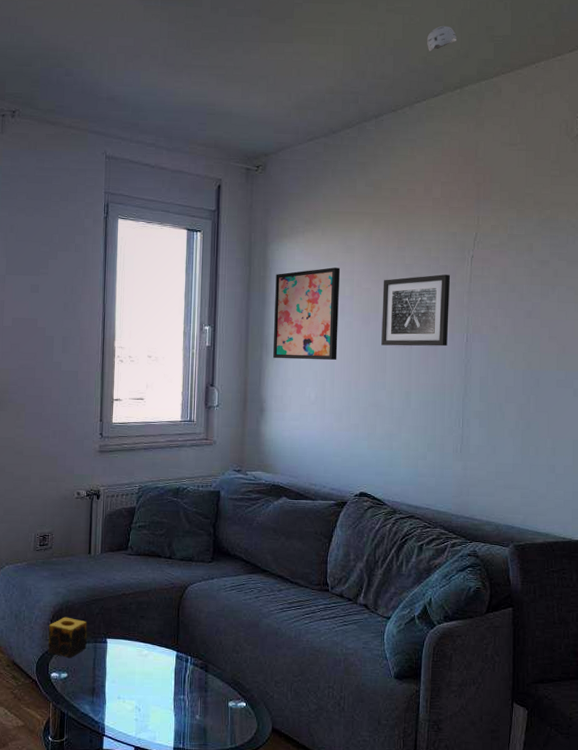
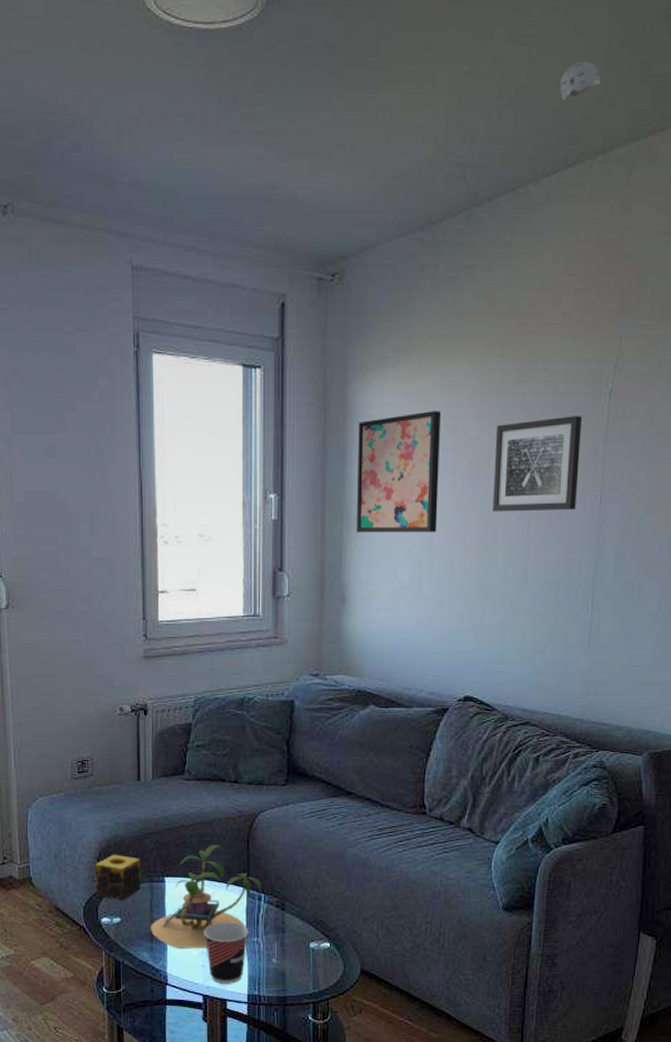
plant: none [93,612,189,703] -> present [151,845,262,948]
cup: none [138,680,176,737] -> present [204,922,249,984]

